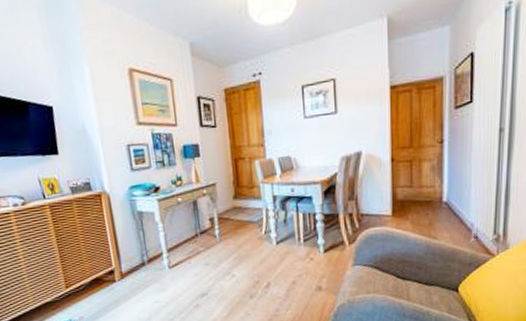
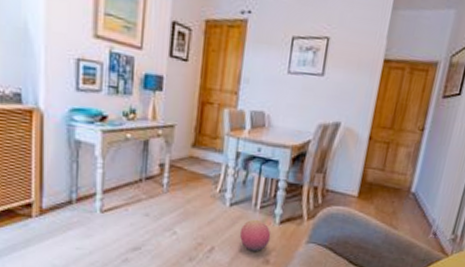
ball: none [289,251,319,281] -> present [239,219,271,251]

